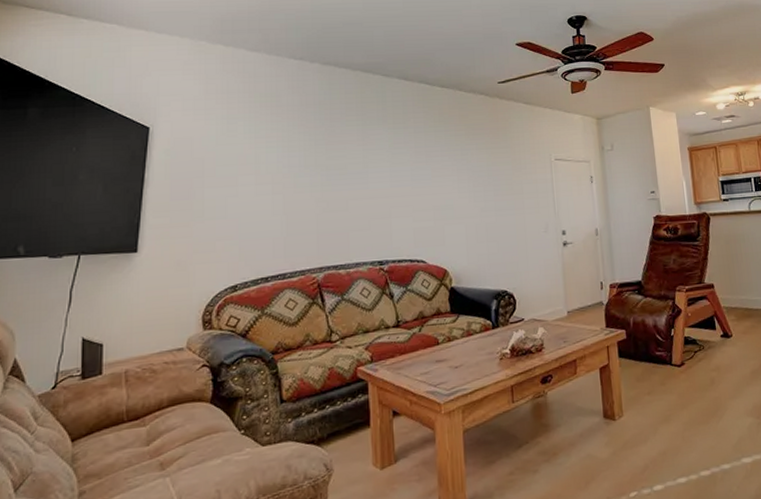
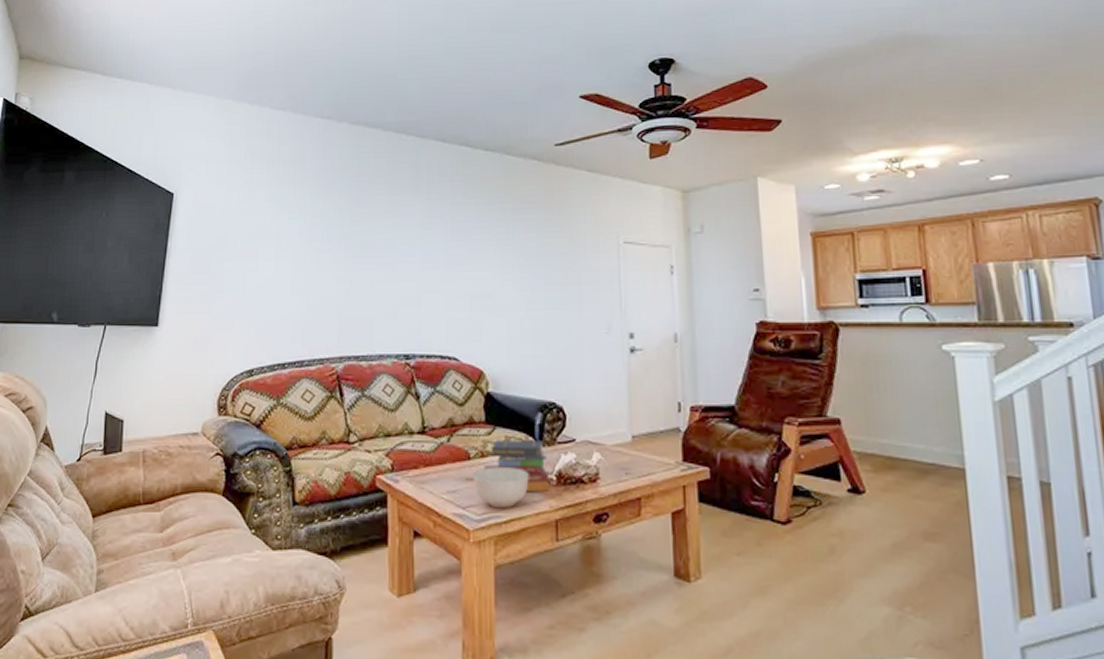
bowl: none [442,347,489,383] -> present [473,466,529,509]
books: none [451,322,505,367] -> present [484,440,549,493]

